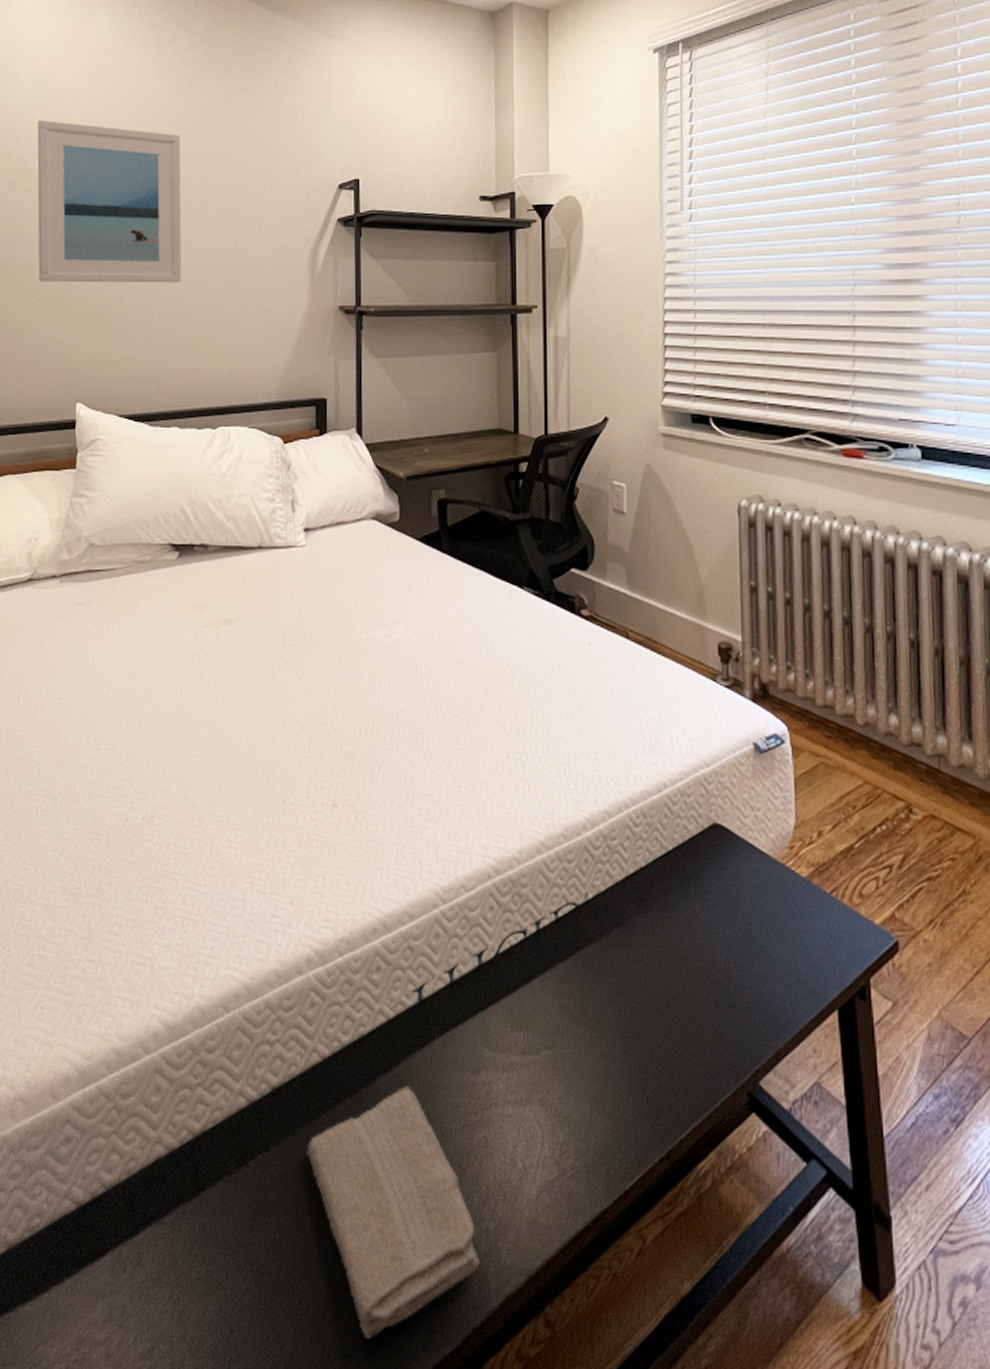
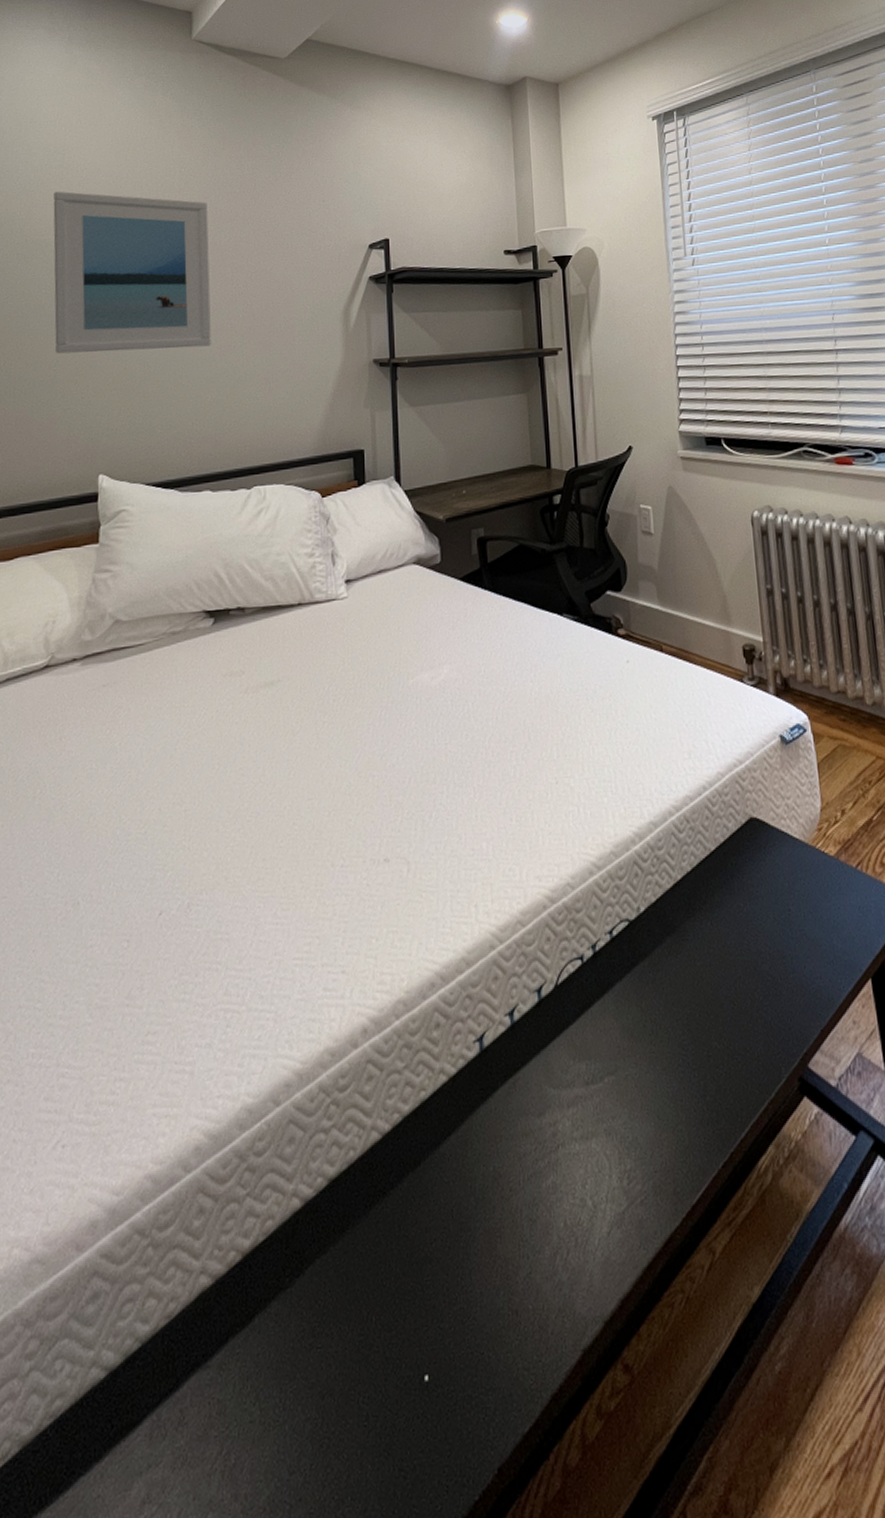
washcloth: present [306,1086,480,1339] -> none [368,1145,555,1439]

